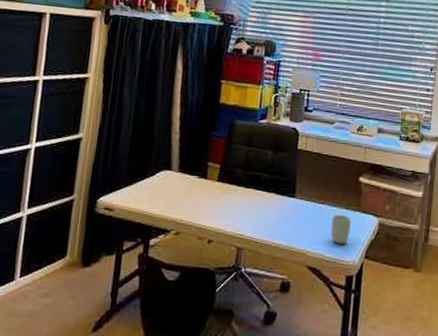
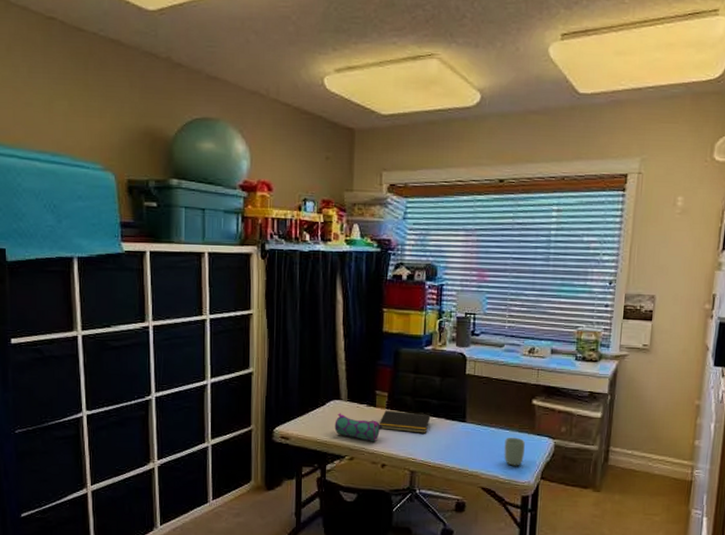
pencil case: none [162,184,212,216] -> present [334,413,383,442]
notepad: none [208,182,261,208] -> present [379,410,431,434]

